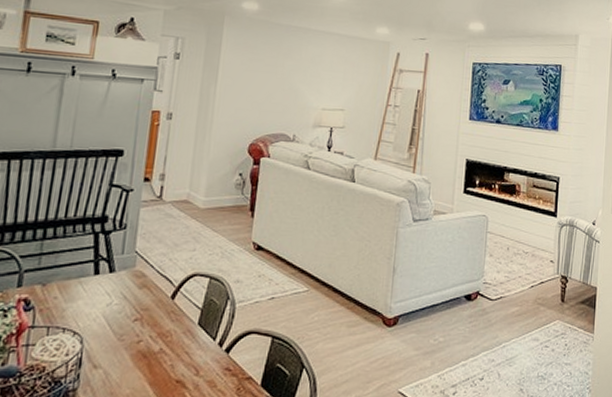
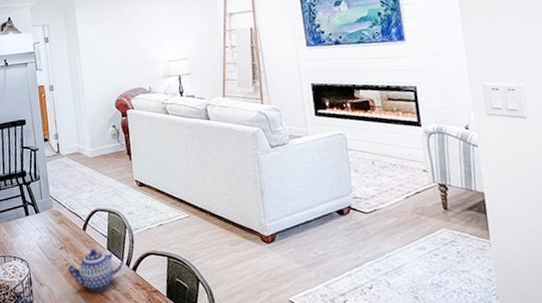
teapot: none [137,323,216,377] -> present [67,248,123,291]

